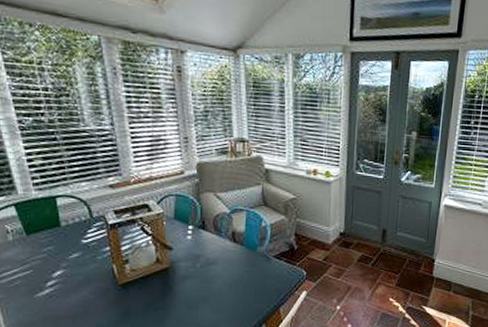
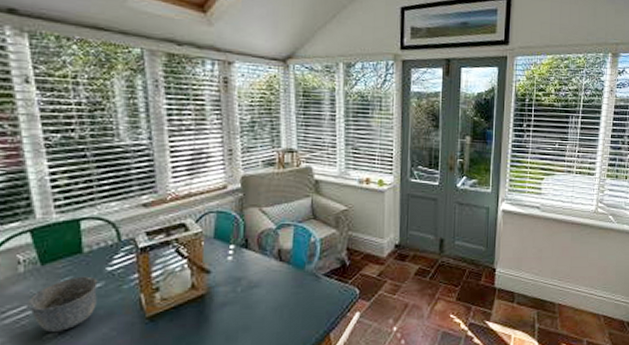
cup: none [17,246,76,292] -> present [25,276,98,332]

